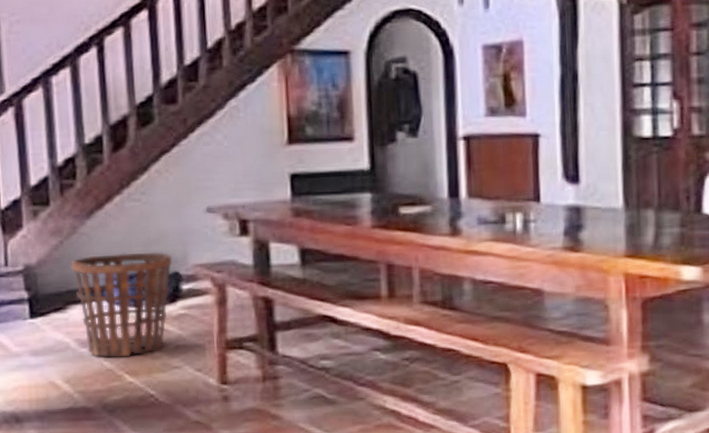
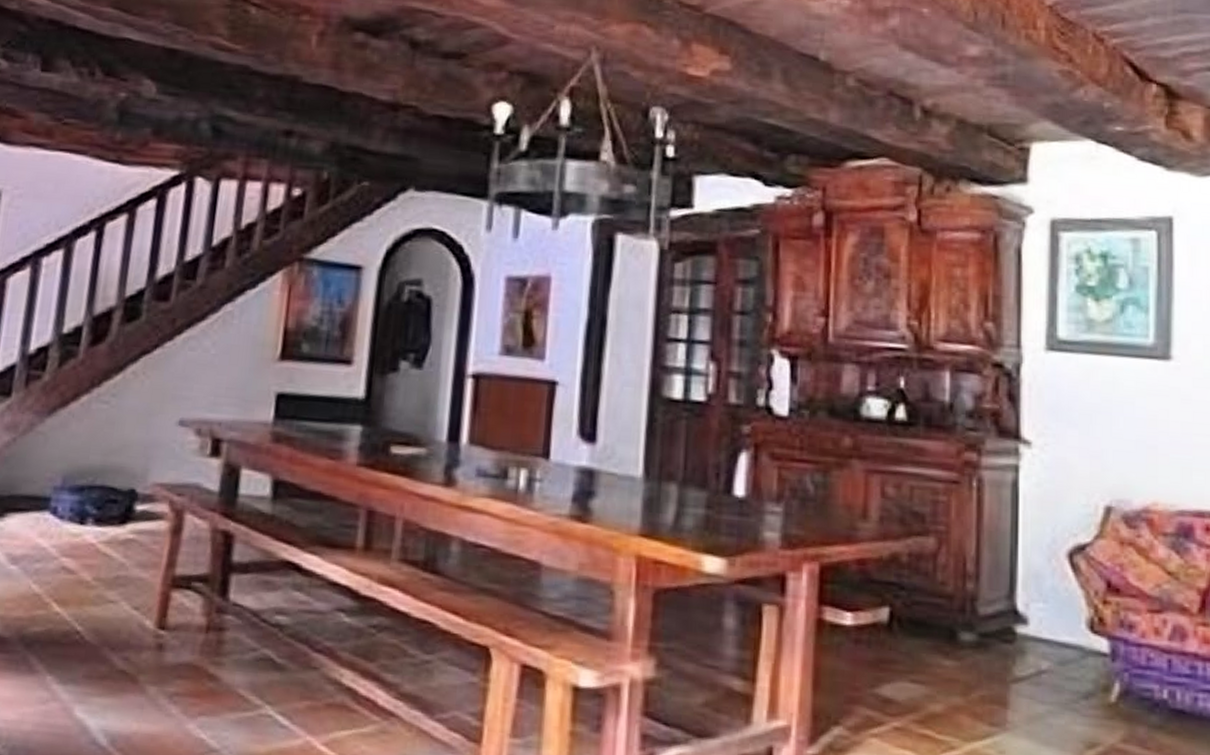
basket: present [71,252,173,358] -> none [17,459,132,581]

